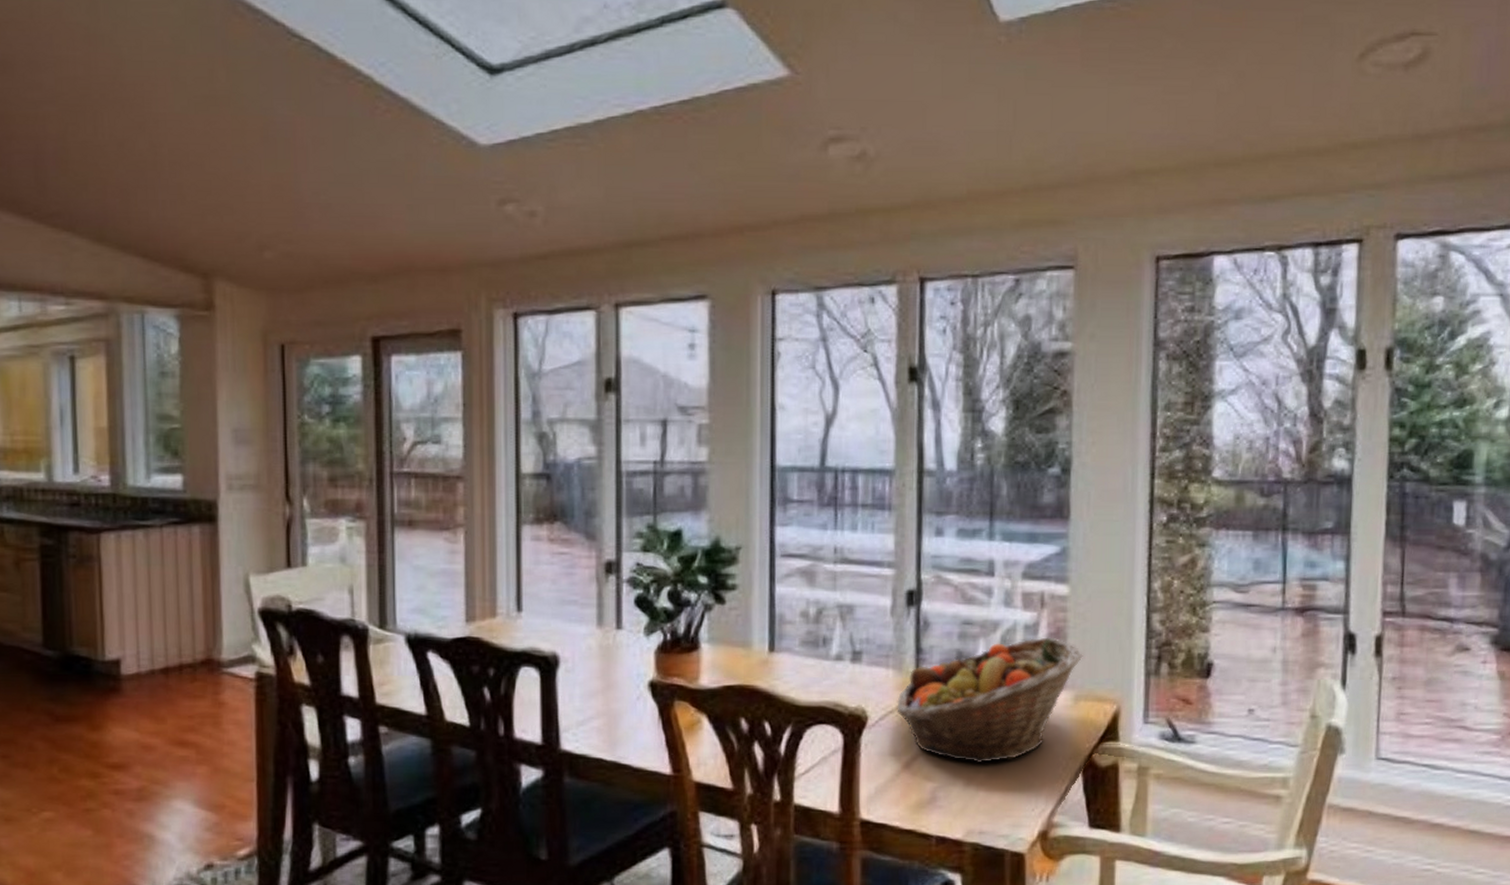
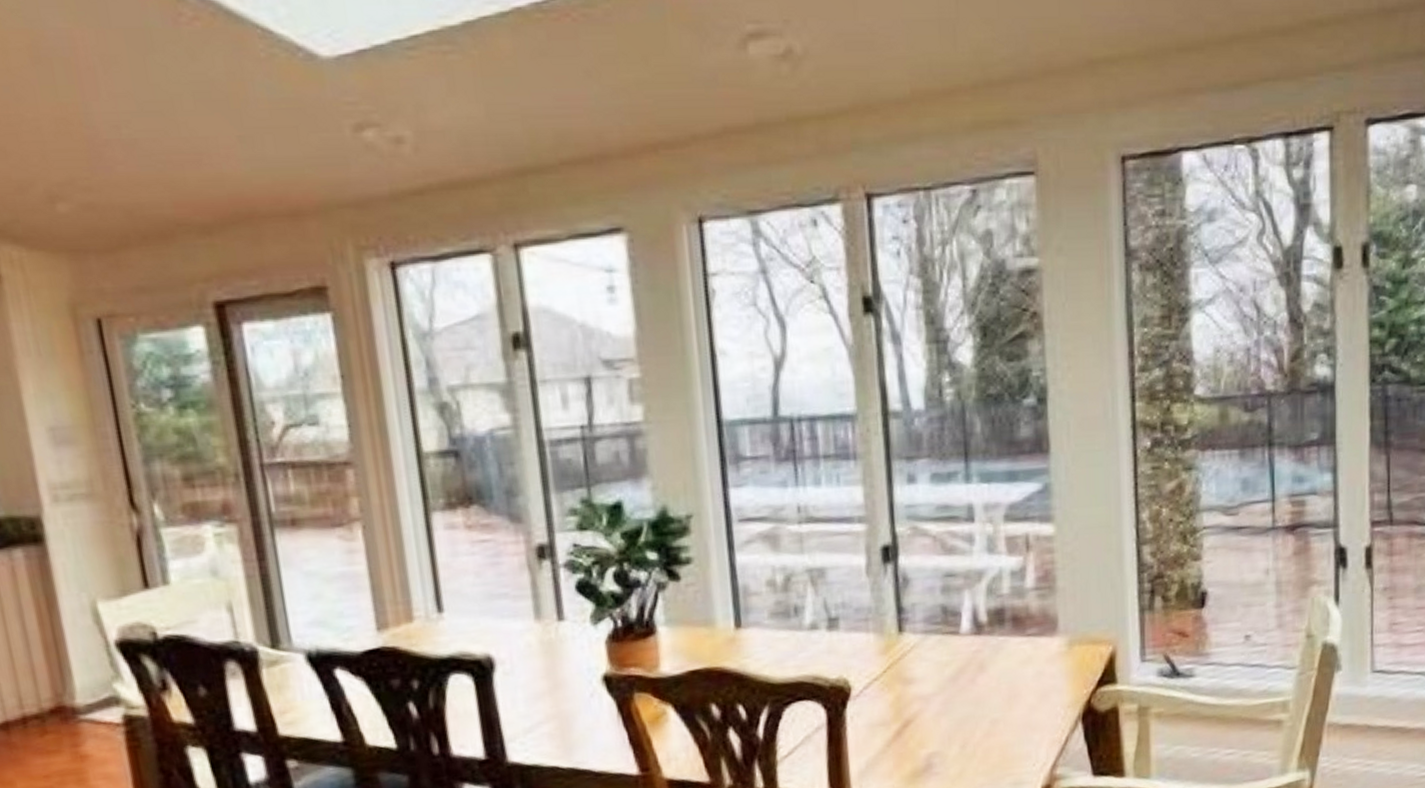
fruit basket: present [897,637,1083,764] -> none [881,581,1074,724]

